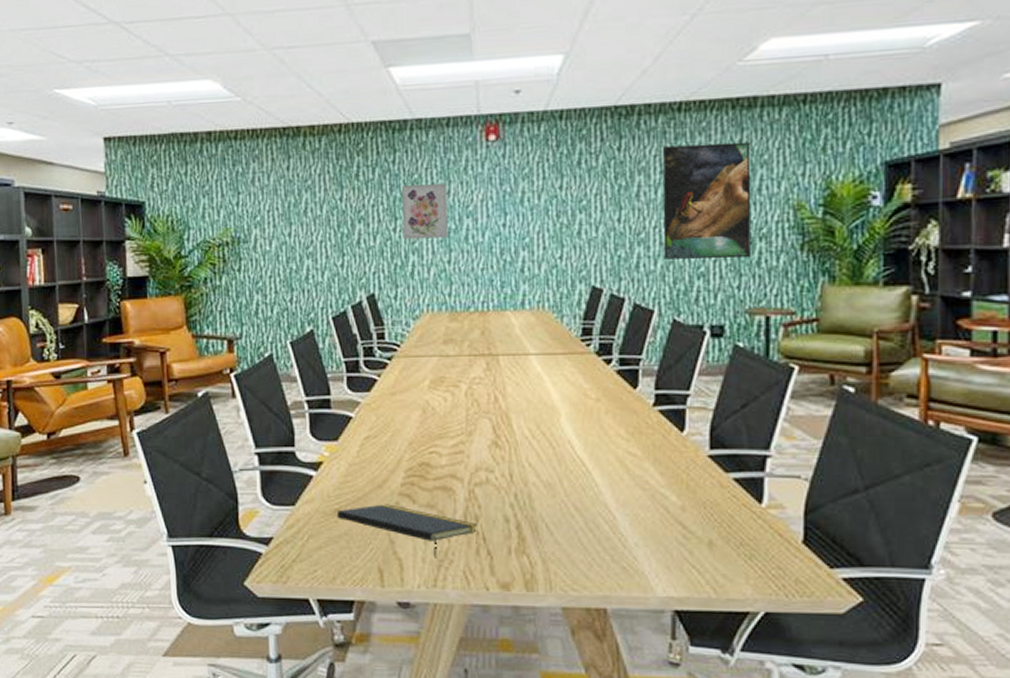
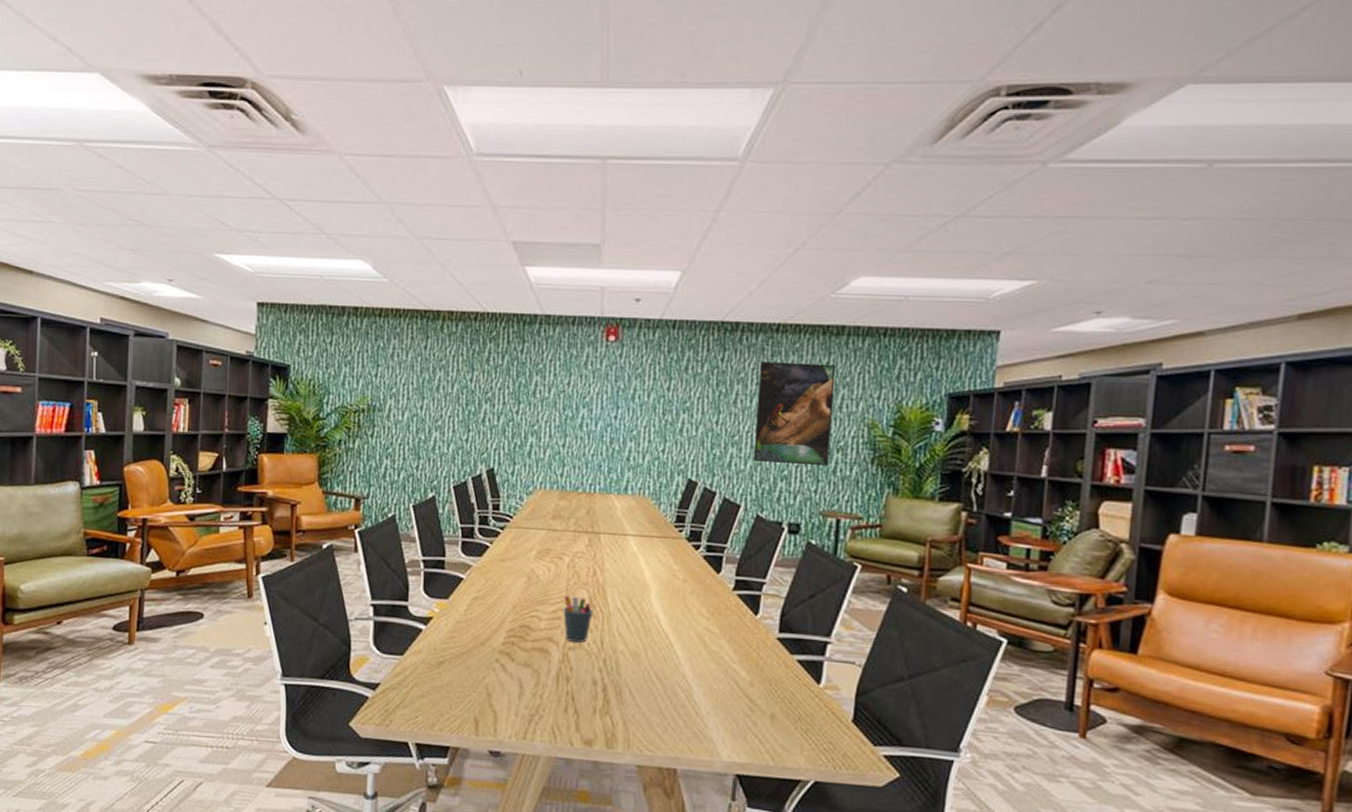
notepad: present [336,504,478,559] -> none [440,659,569,713]
wall art: present [402,184,448,240] -> none [524,372,568,424]
pen holder: none [464,426,498,477] -> present [563,595,593,643]

